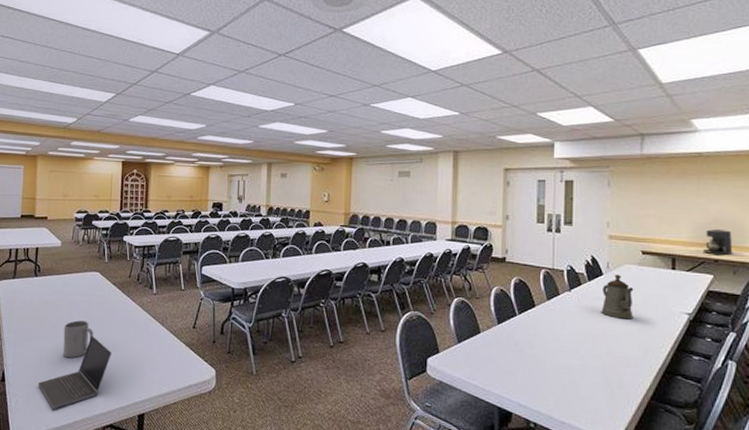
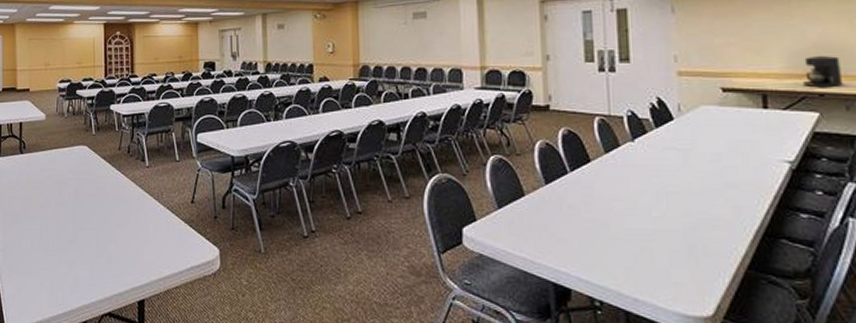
laptop computer: present [38,336,112,410] -> none [31,216,105,298]
mug: present [62,320,94,359] -> none [54,199,86,241]
coffee pot: present [601,274,634,320] -> none [674,118,717,172]

